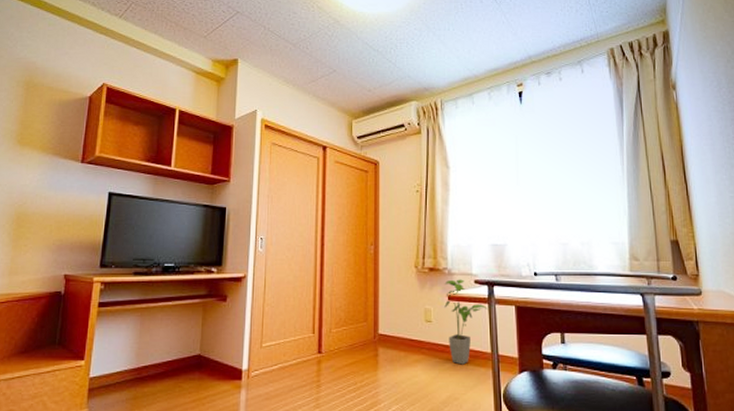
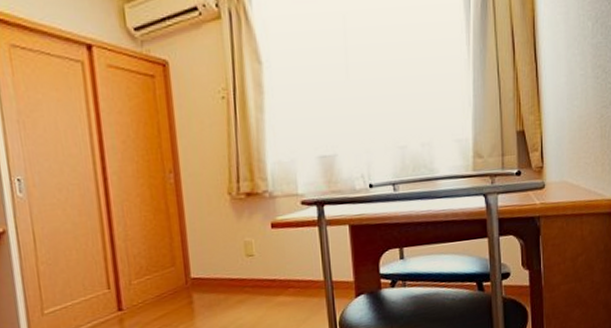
house plant: present [444,279,488,365] -> none [265,202,318,299]

